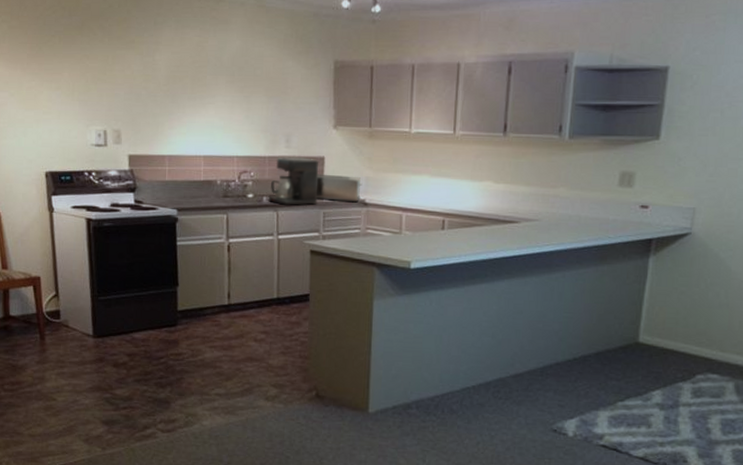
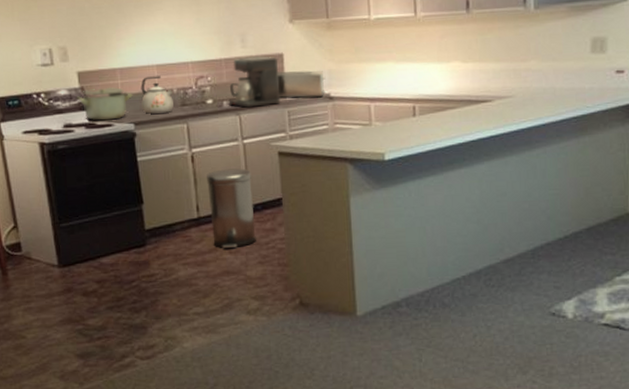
saucepan: none [124,172,178,204] -> present [75,87,133,121]
kettle: none [186,166,216,203] -> present [141,76,174,115]
pedal bin: none [239,261,283,337] -> present [206,168,256,249]

